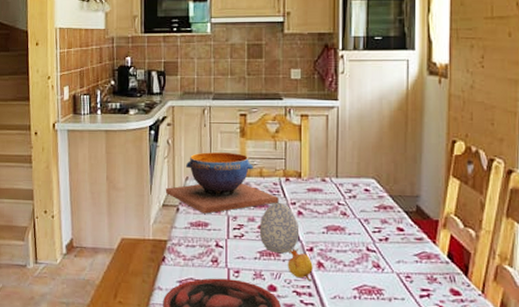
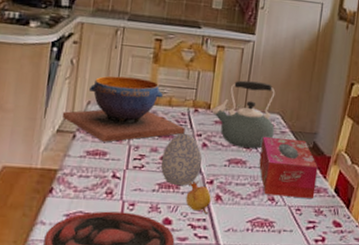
kettle: none [304,147,371,214] -> present [212,80,276,149]
tissue box: none [359,201,425,265] -> present [259,136,318,198]

